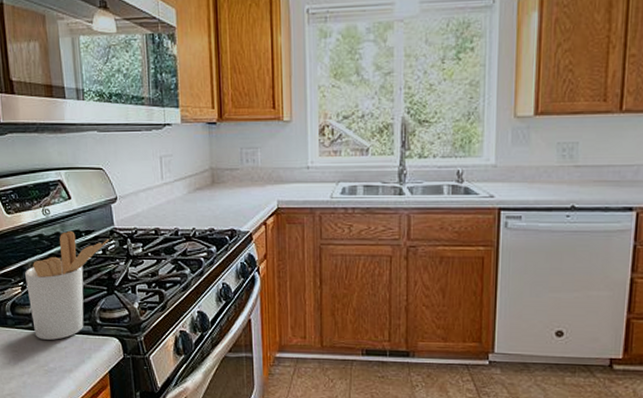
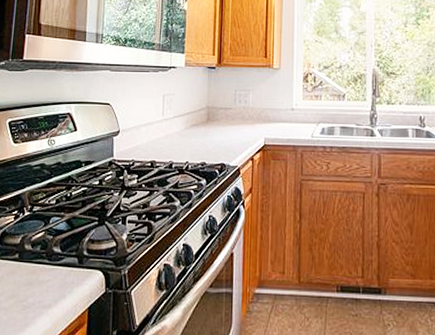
utensil holder: present [25,230,109,340] -> none [19,160,107,272]

